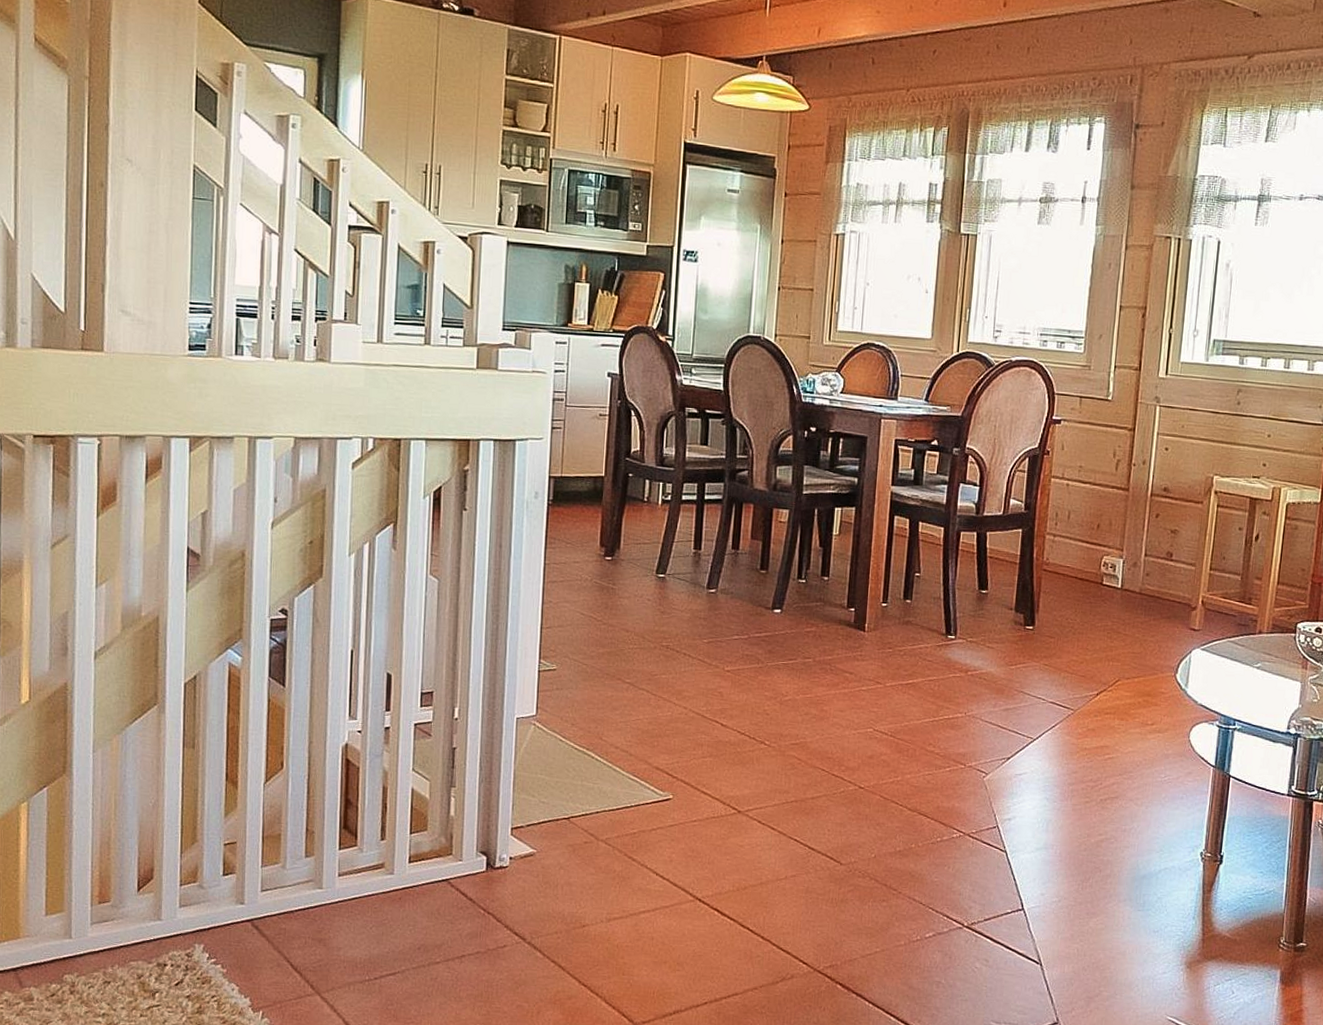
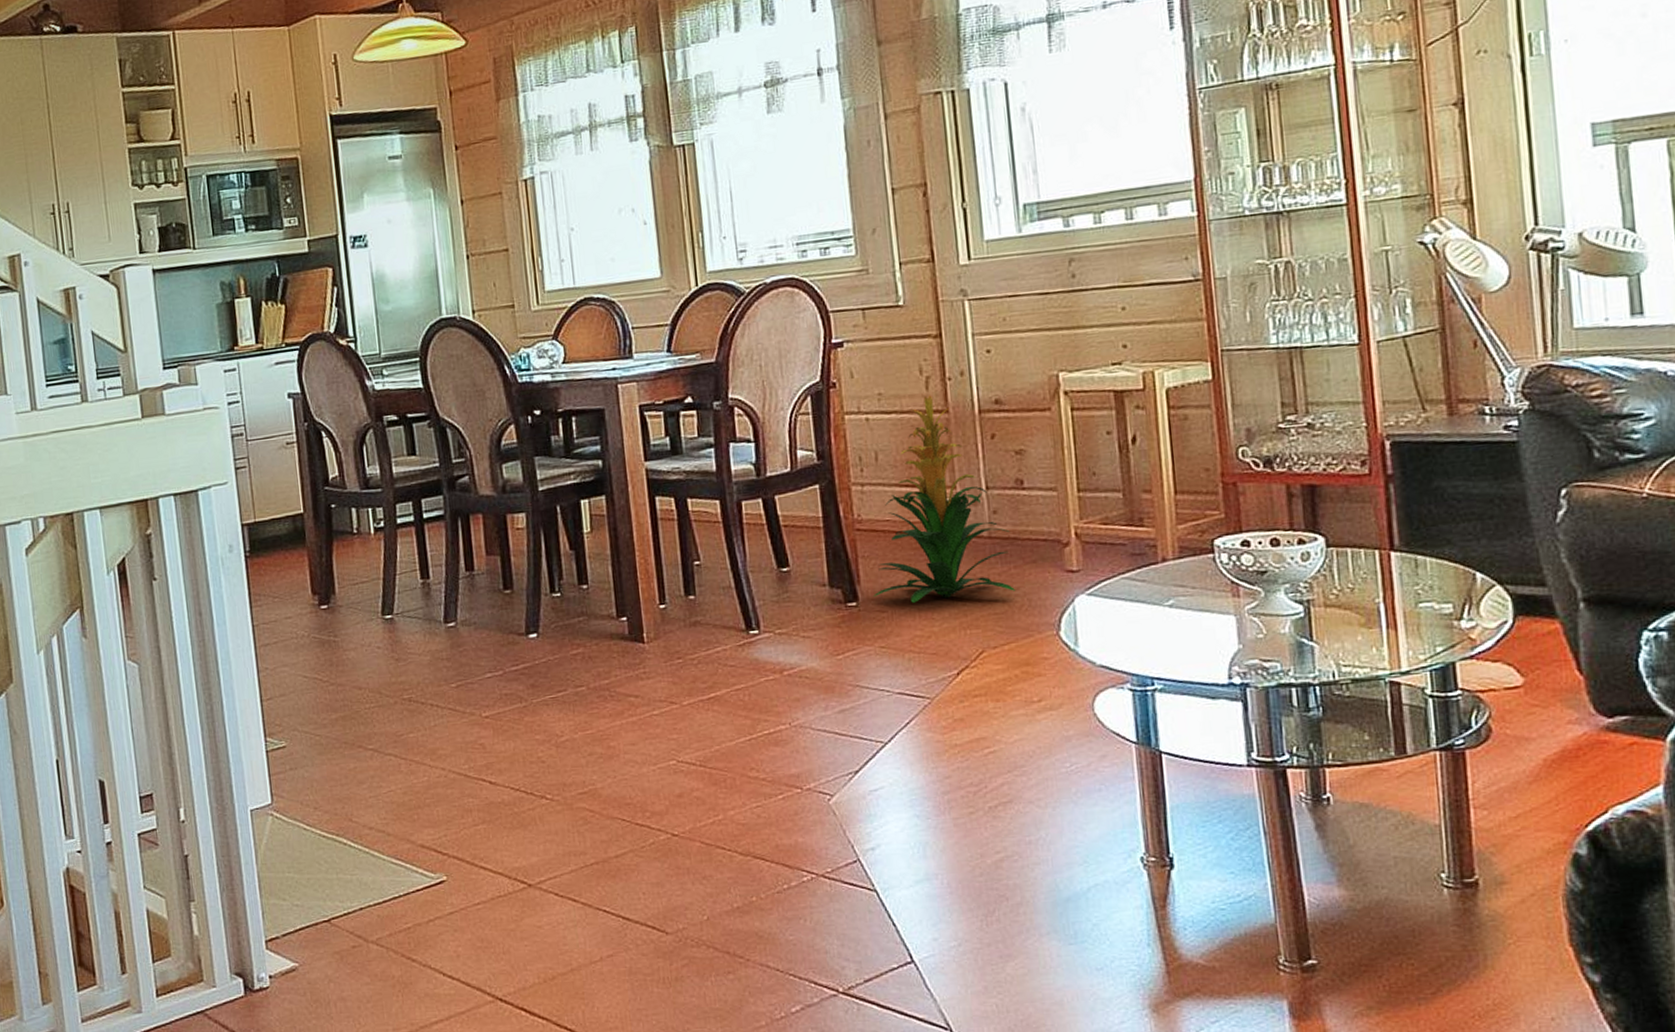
indoor plant: none [1046,474,1156,638] -> present [872,395,1015,603]

